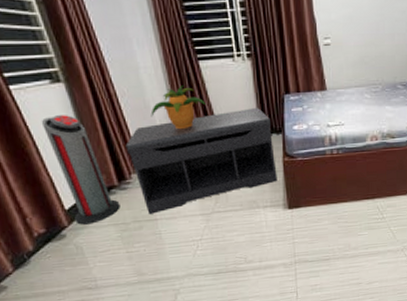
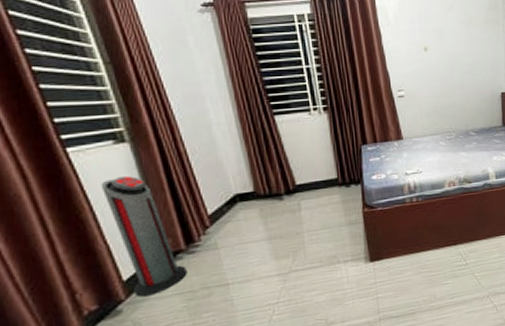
bench: present [125,108,278,214] -> none [195,160,358,279]
potted plant: present [150,85,206,130] -> none [223,141,282,186]

